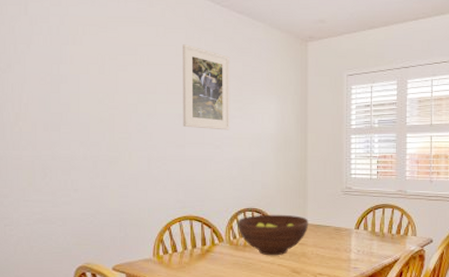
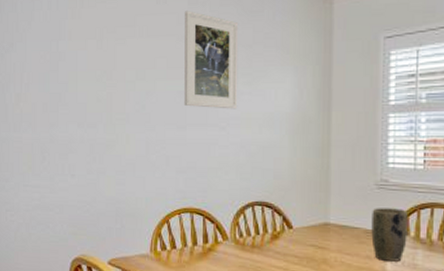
fruit bowl: present [238,214,309,256] -> none [245,209,332,261]
plant pot: none [339,210,366,251] -> present [371,208,408,262]

